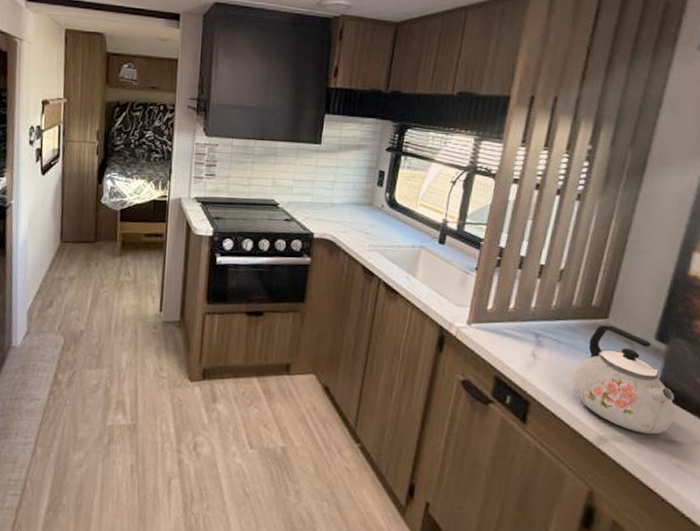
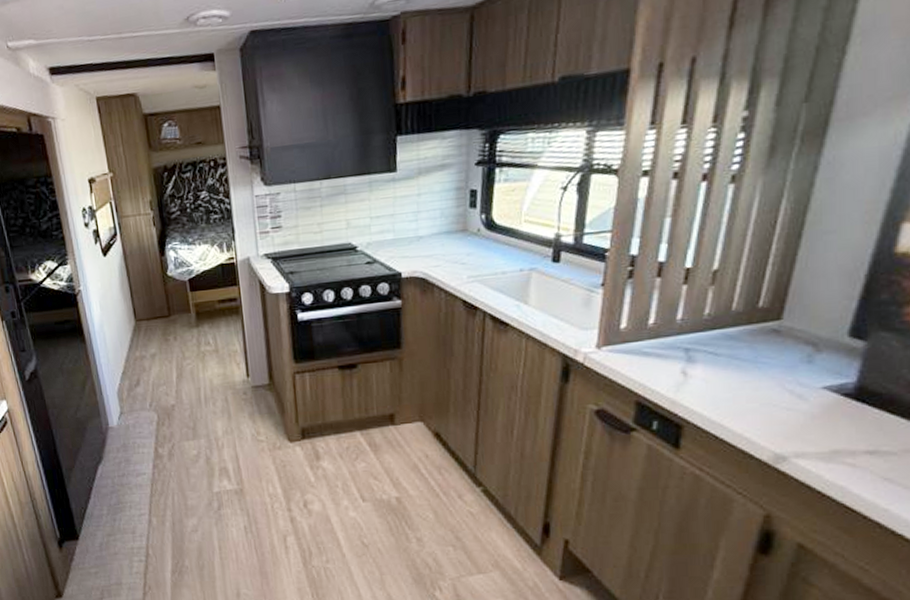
kettle: present [573,325,674,435] -> none [737,327,878,447]

